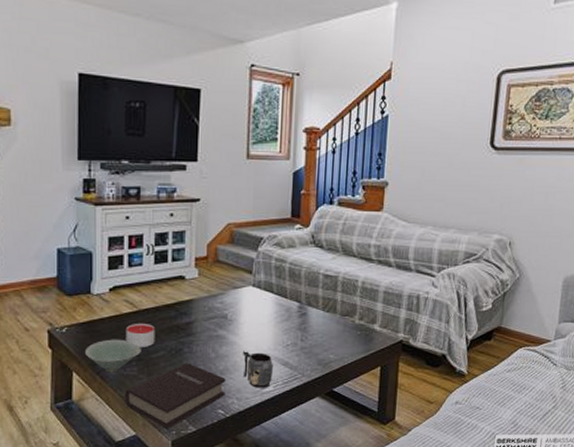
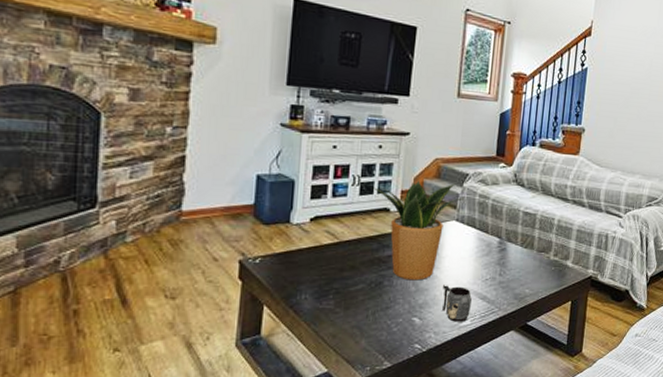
bowl: present [85,339,141,373] -> none [279,271,340,306]
book: present [124,363,226,429] -> none [318,297,425,365]
candle: present [125,323,155,348] -> none [324,254,356,281]
potted plant: none [166,246,259,347] -> present [372,180,464,281]

